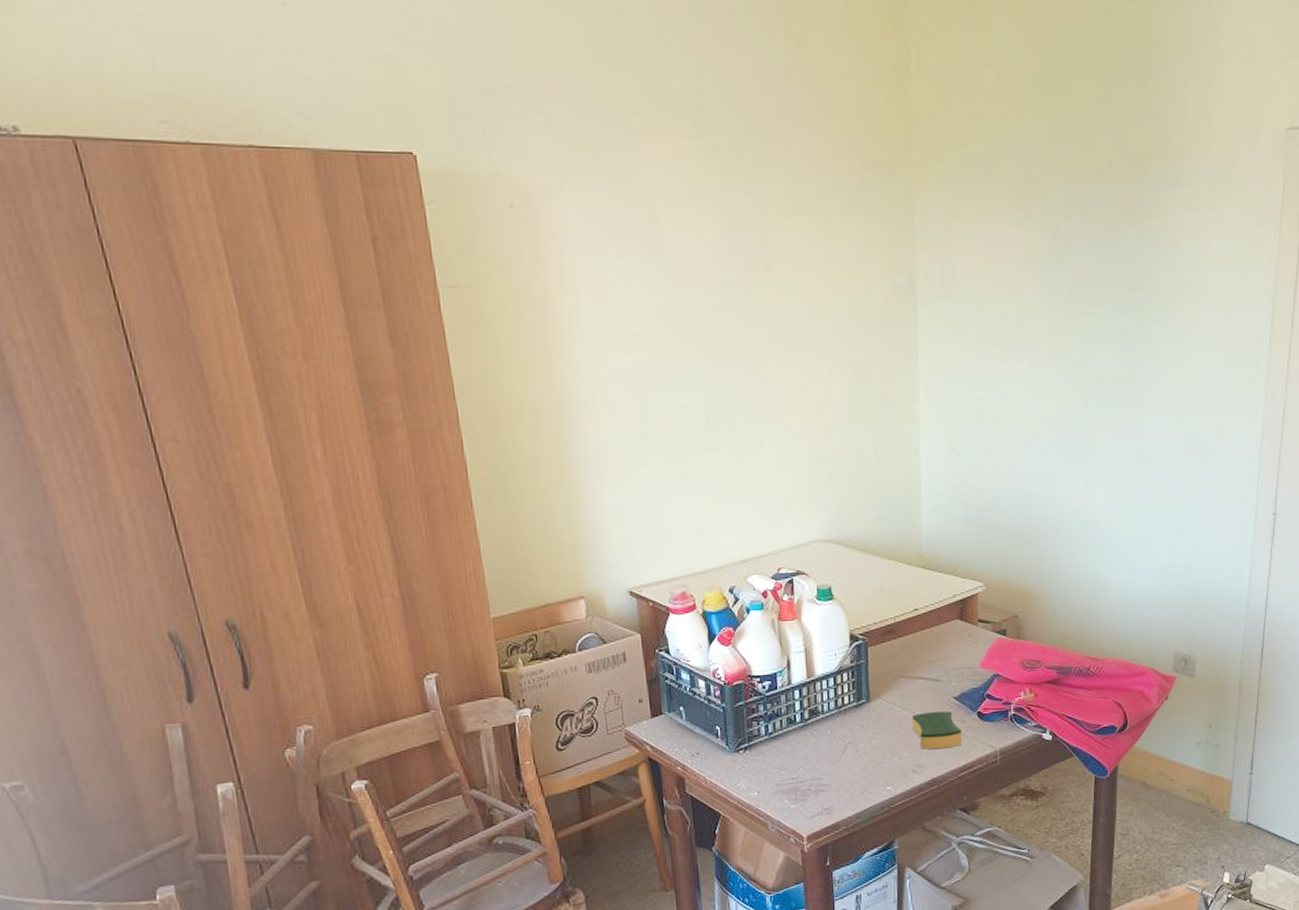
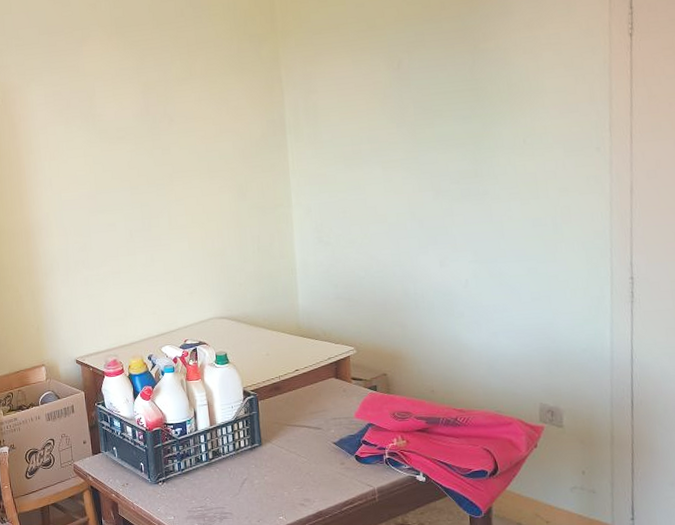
sponge: present [912,711,962,750] -> none [298,454,343,487]

